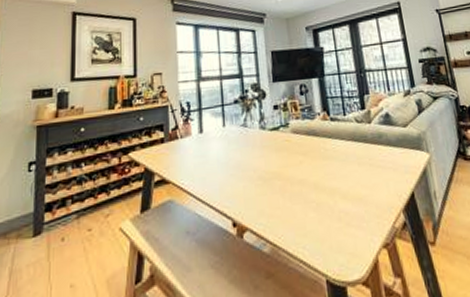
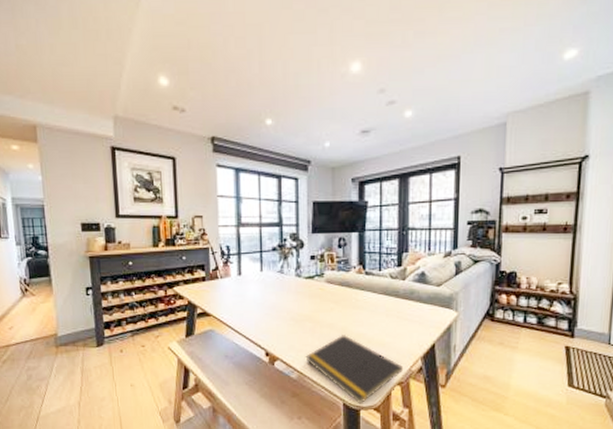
notepad: none [277,191,387,279] -> present [305,335,403,404]

